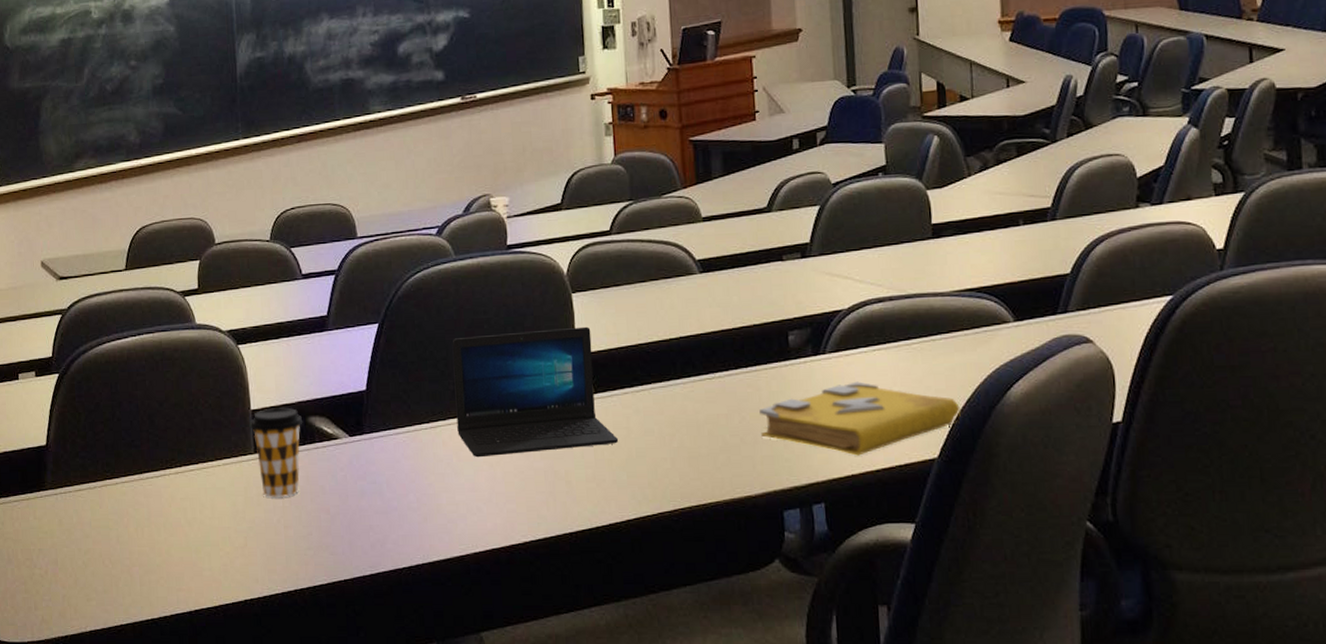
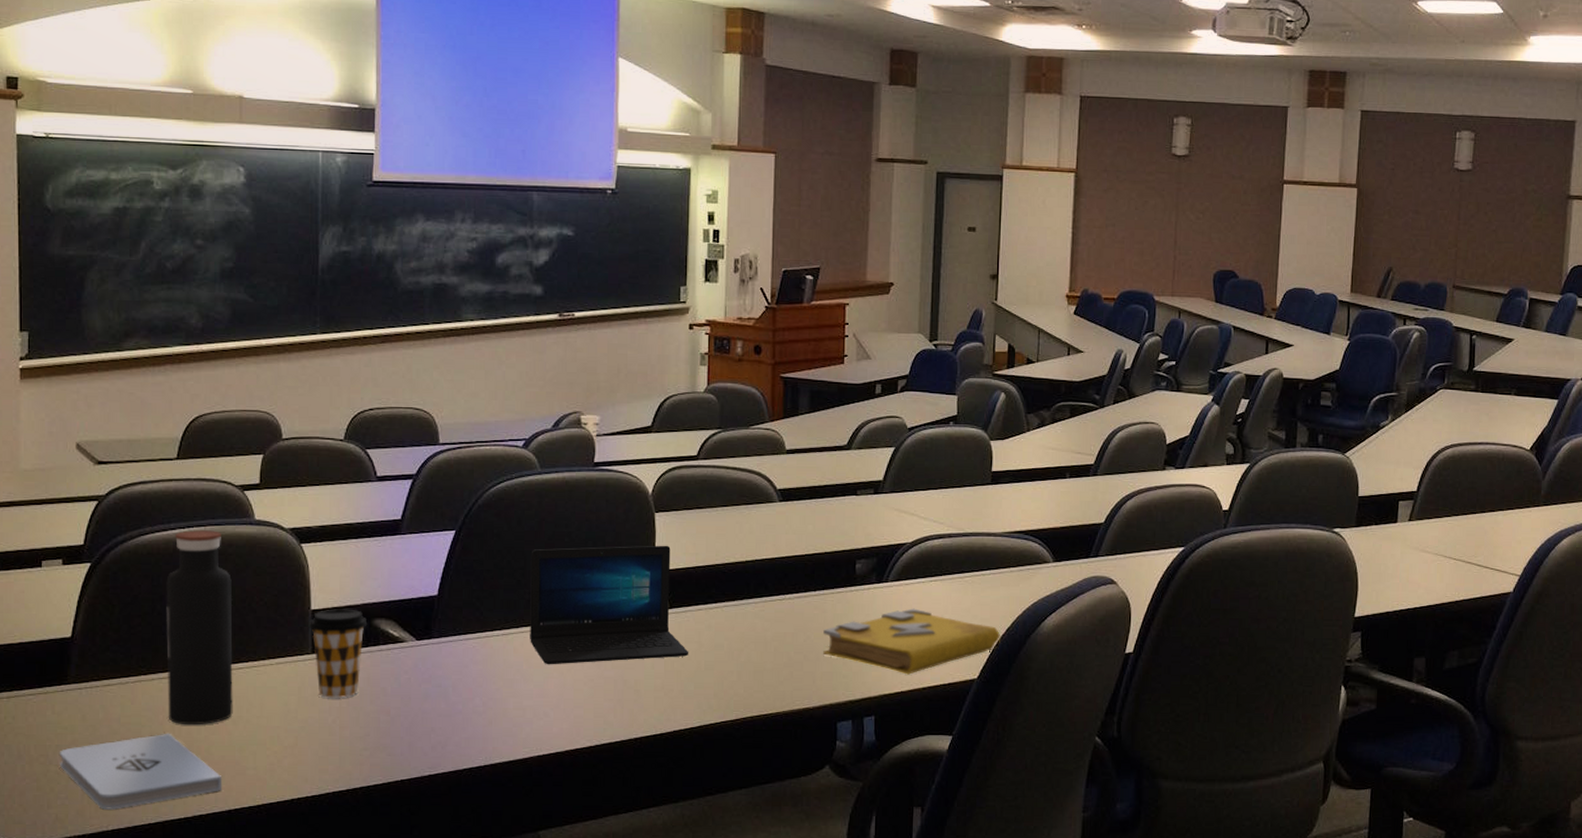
notepad: none [41,535,183,611] -> present [59,733,223,810]
water bottle: none [123,336,188,528] -> present [166,529,233,725]

